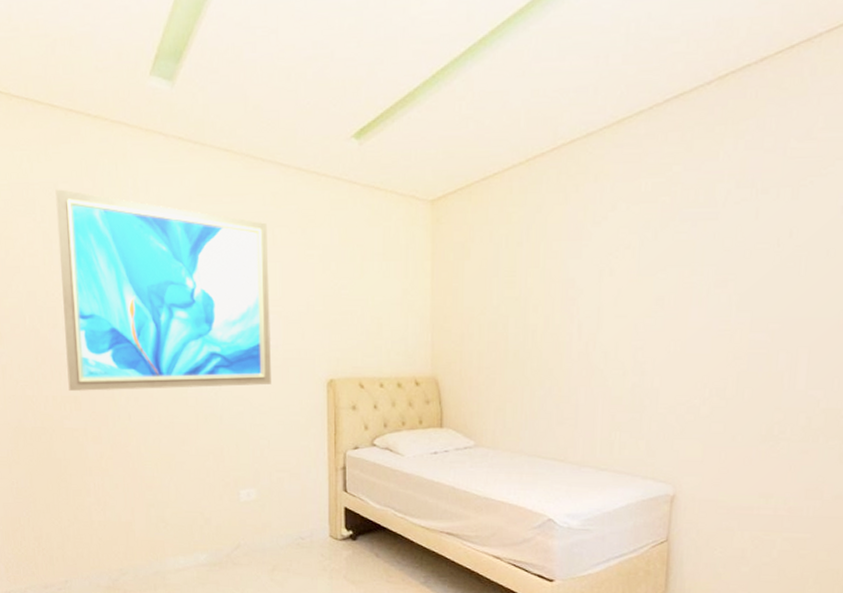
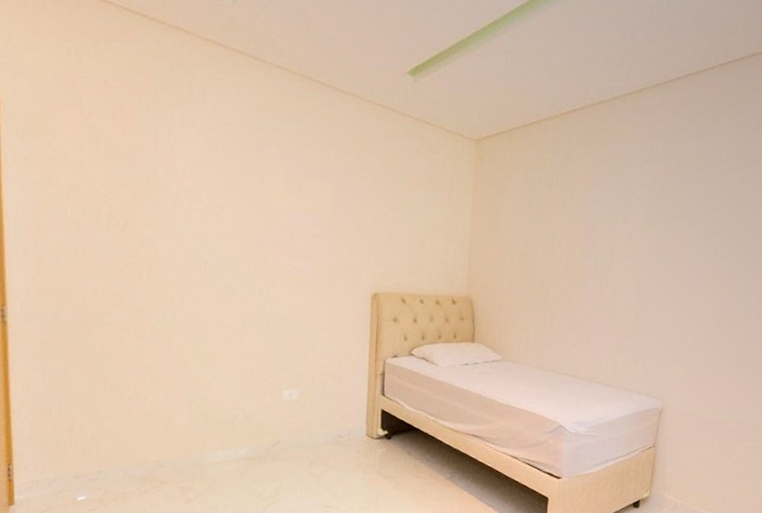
wall art: present [55,189,271,391] -> none [105,85,322,294]

